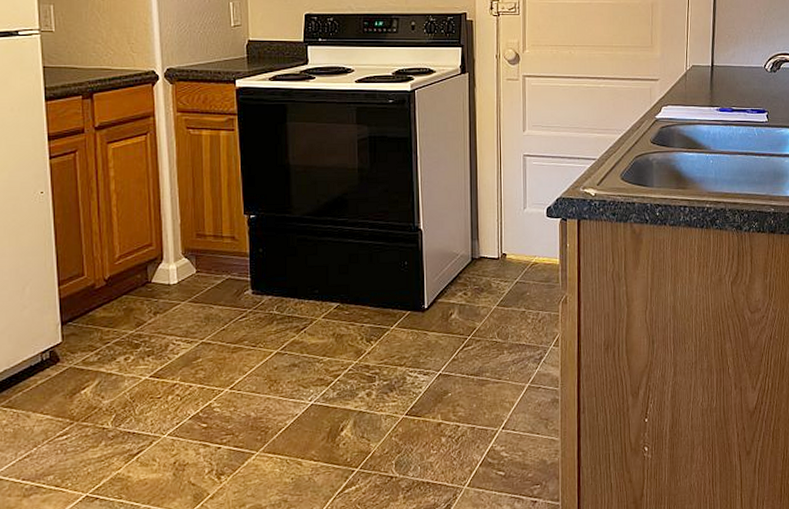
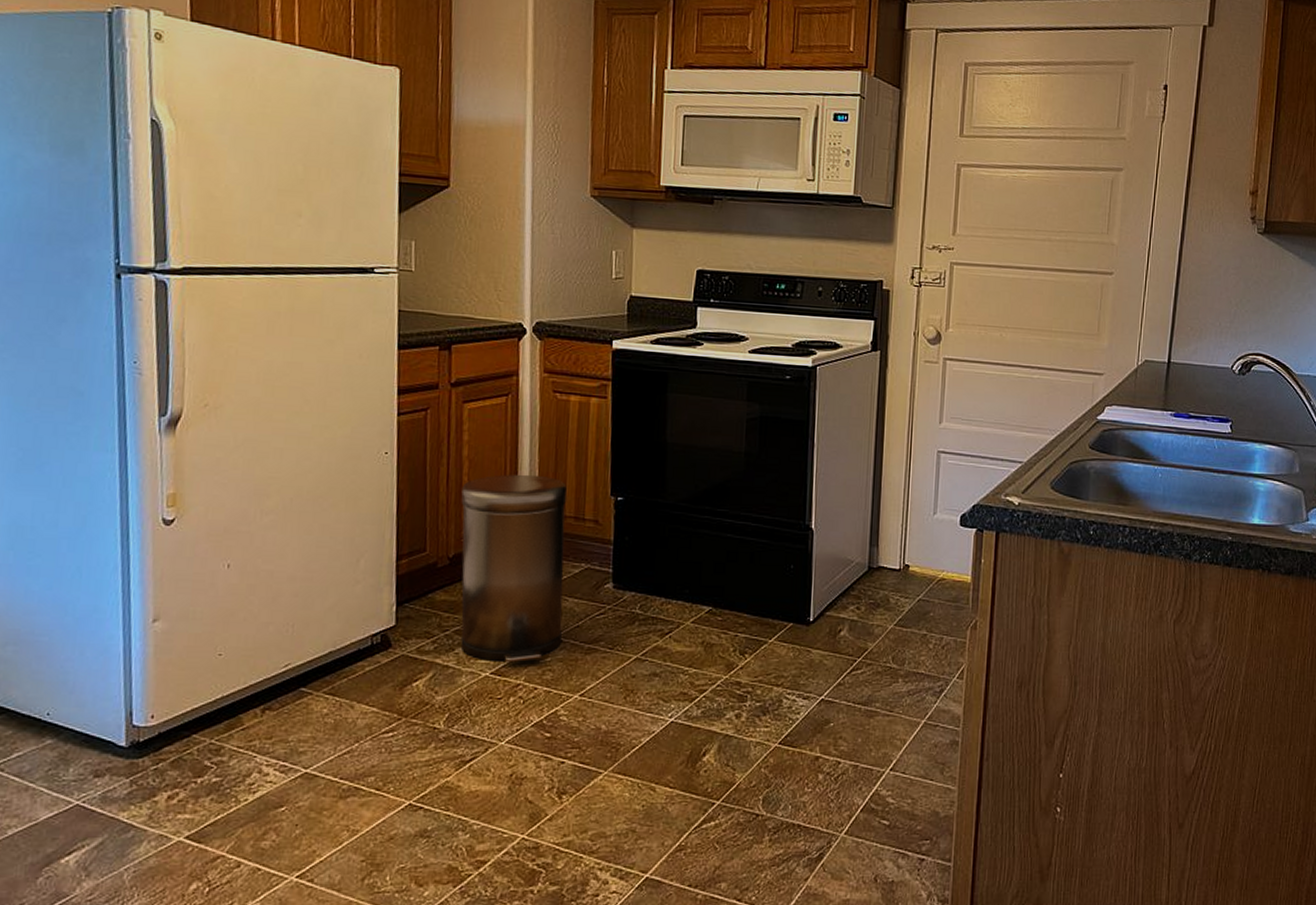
pedal bin: none [112,201,210,366] -> present [460,474,568,663]

